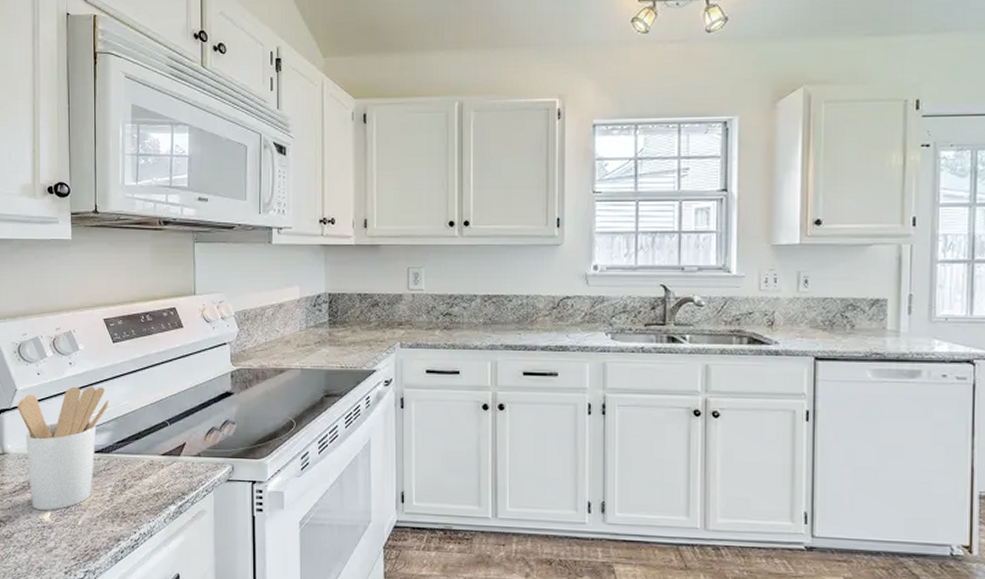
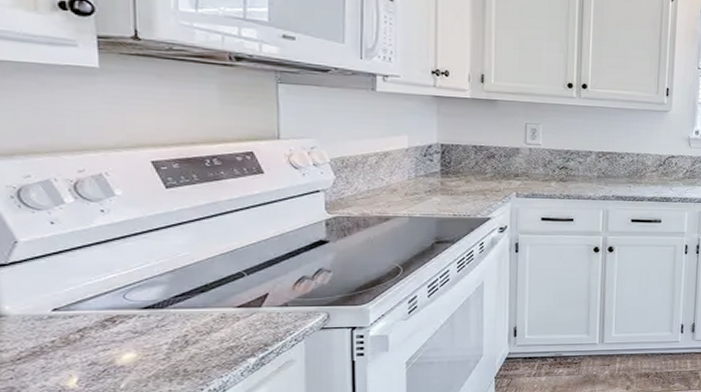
utensil holder: present [17,386,110,511] -> none [18,237,163,377]

